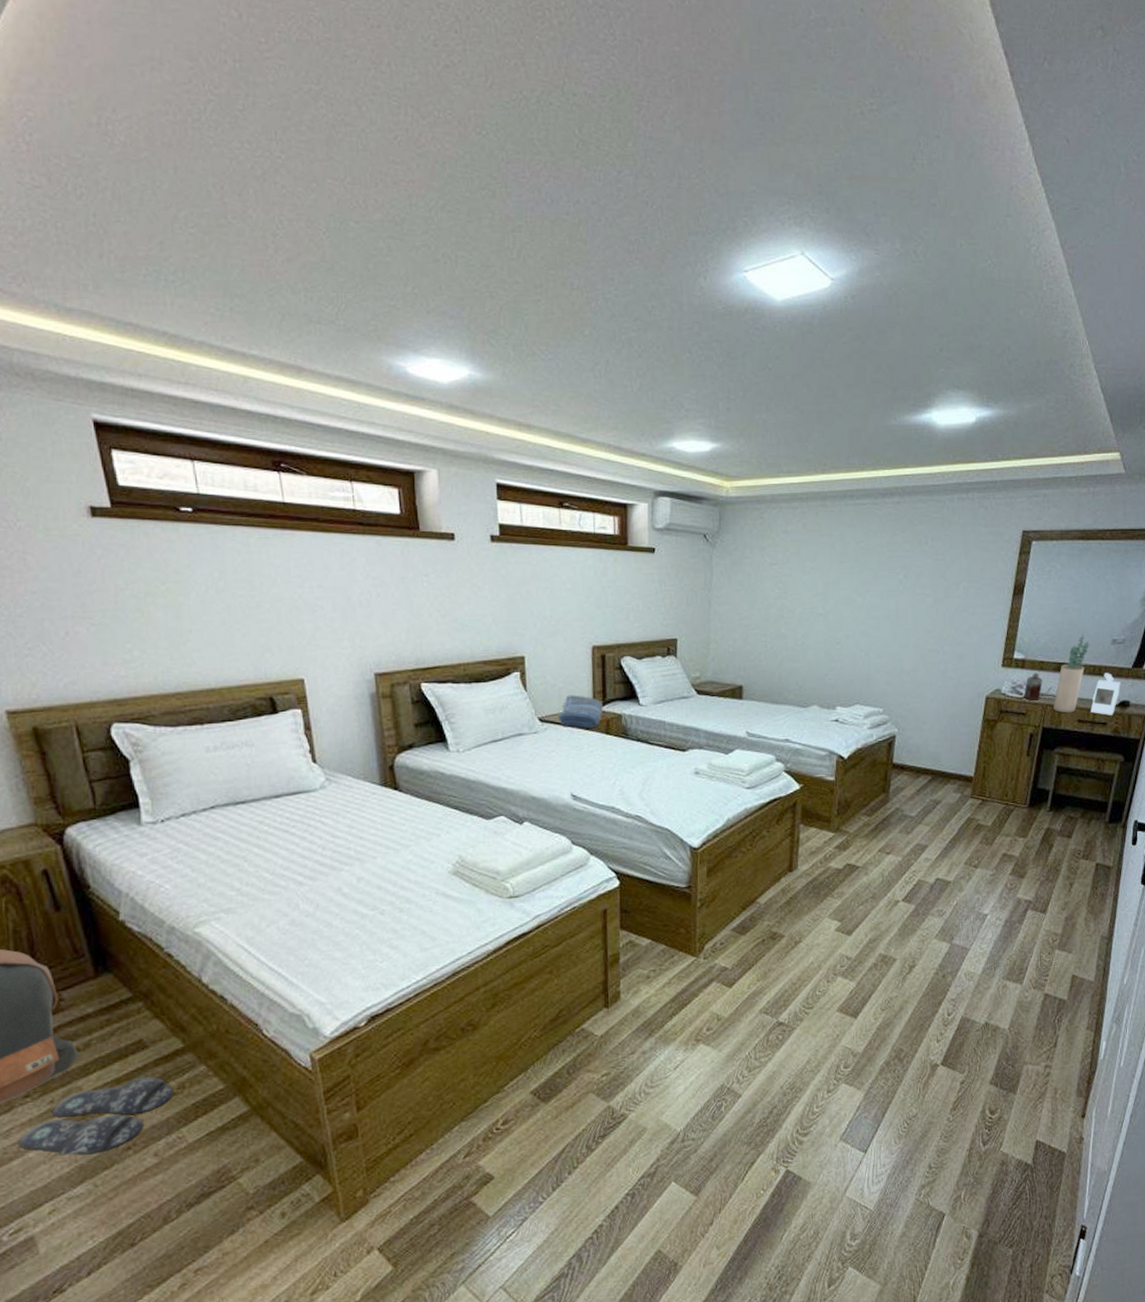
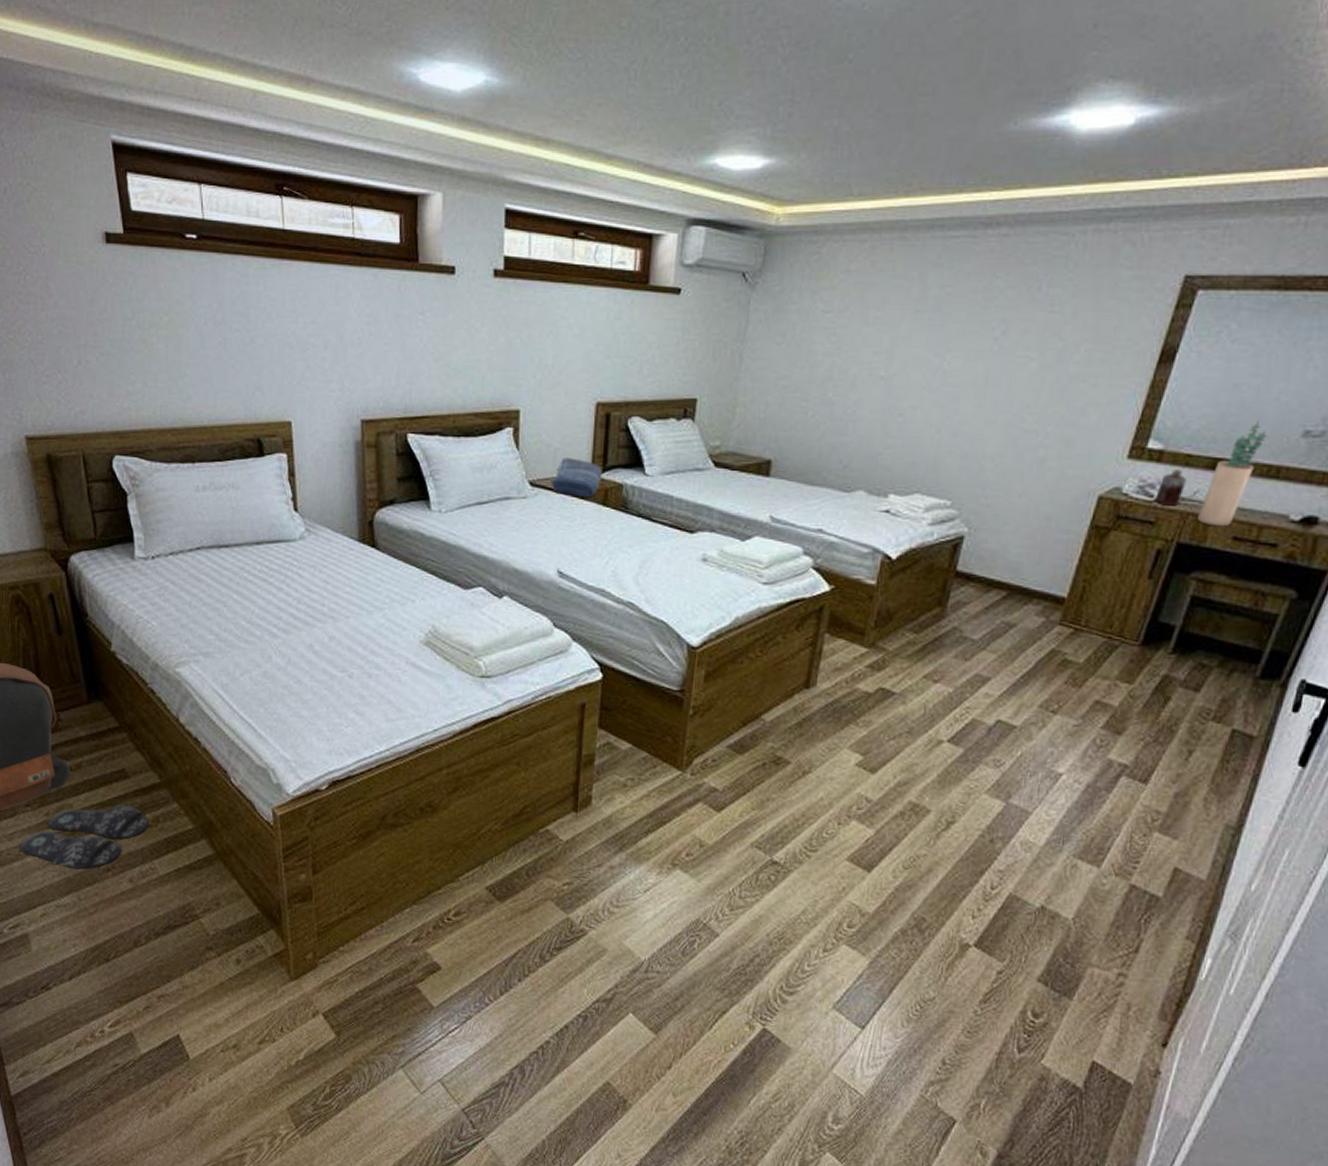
tissue box: present [1091,673,1121,715] -> none [1255,476,1308,534]

